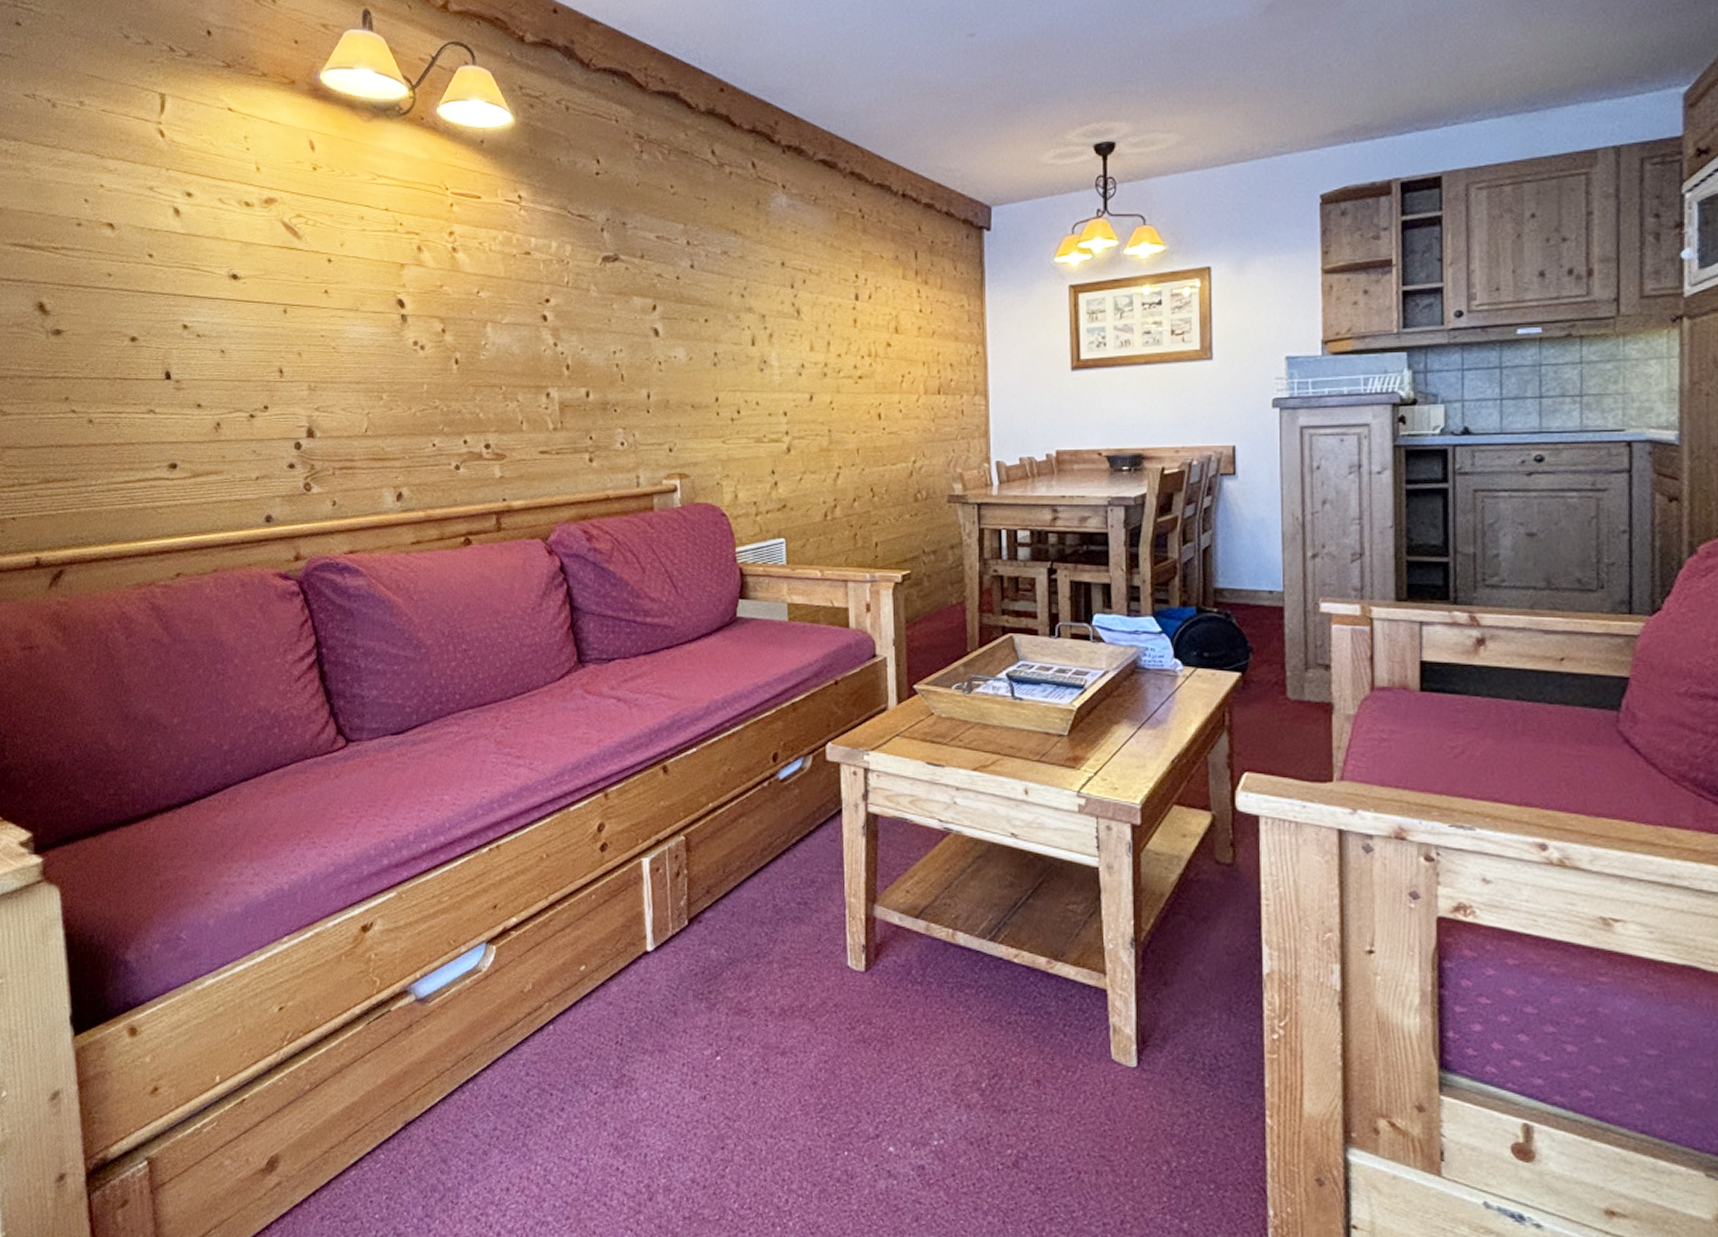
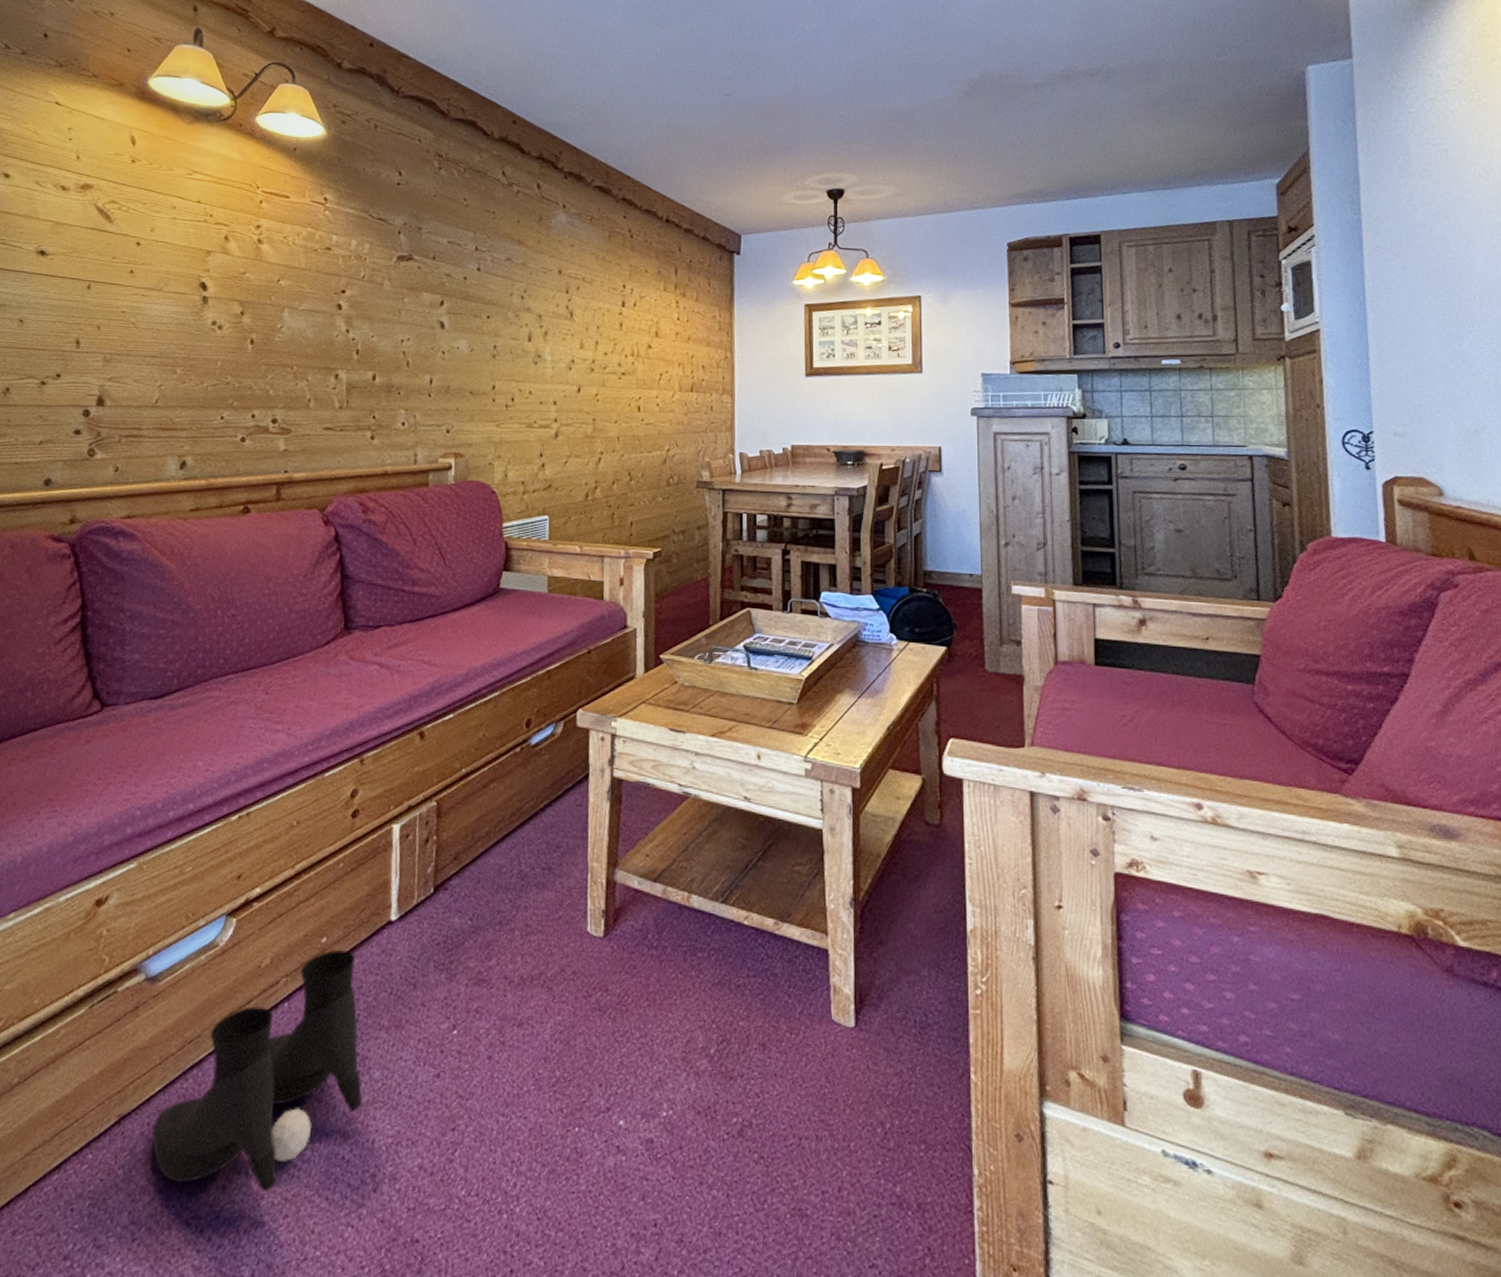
boots: none [436,978,632,1196] -> present [151,950,363,1193]

